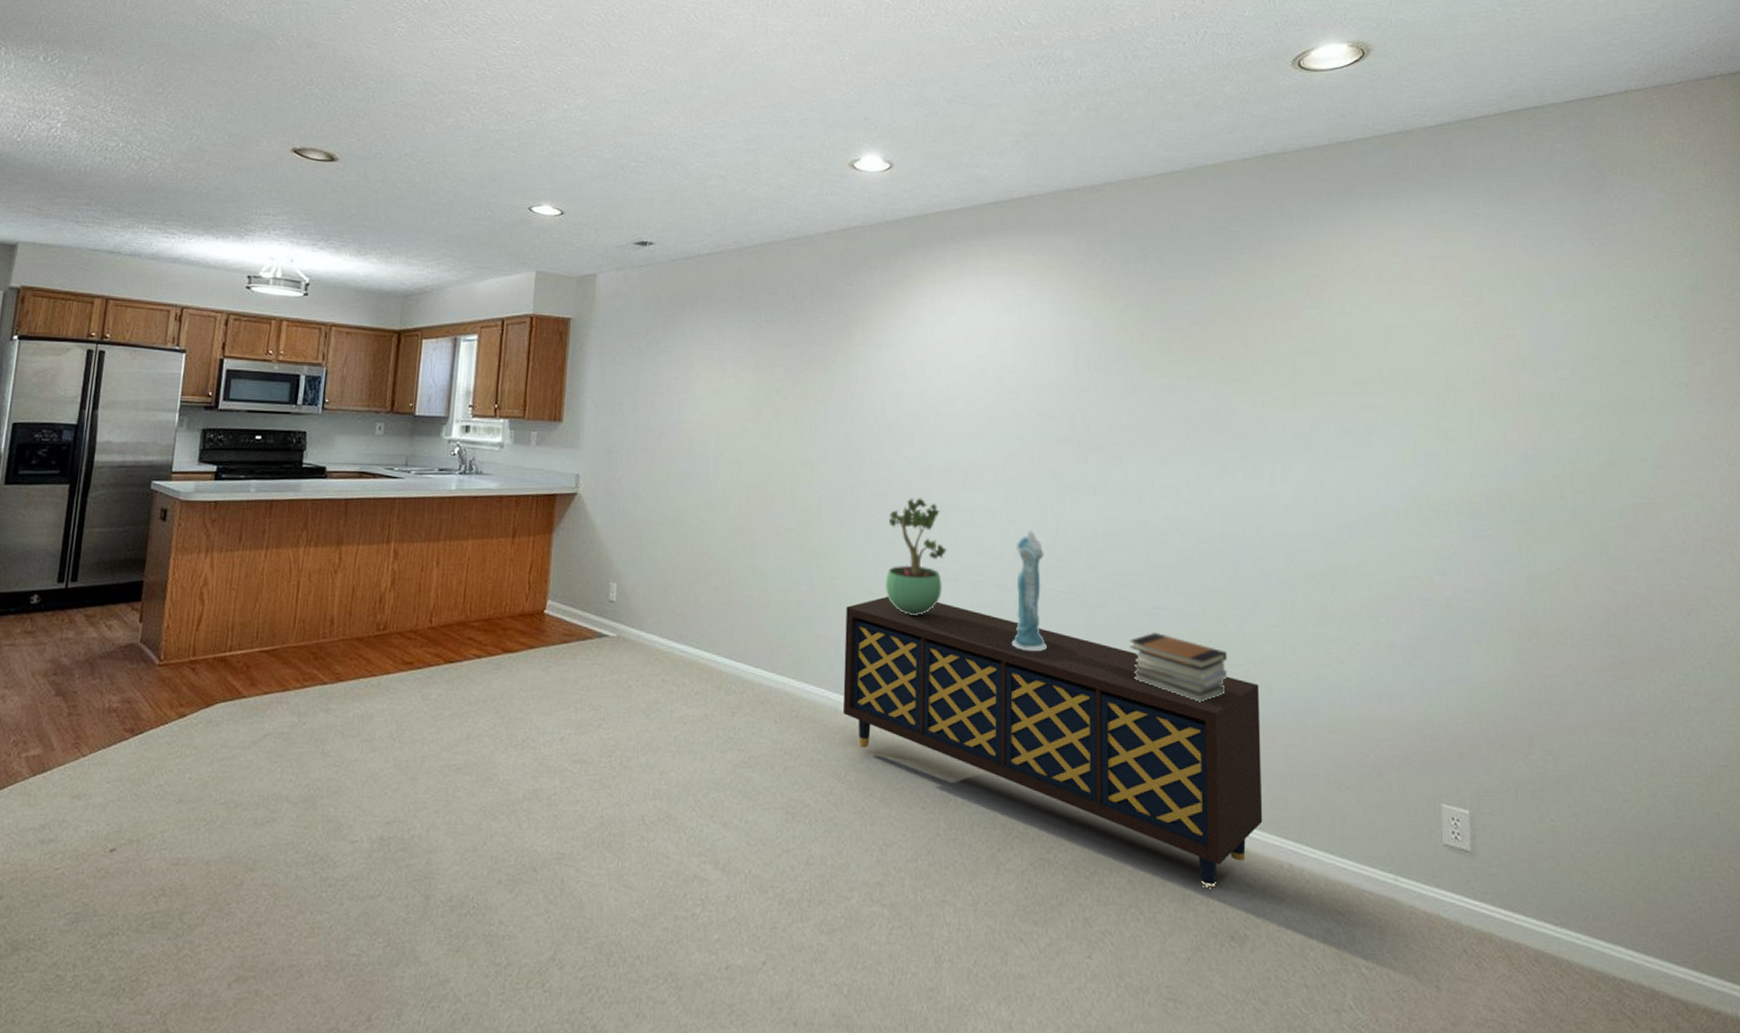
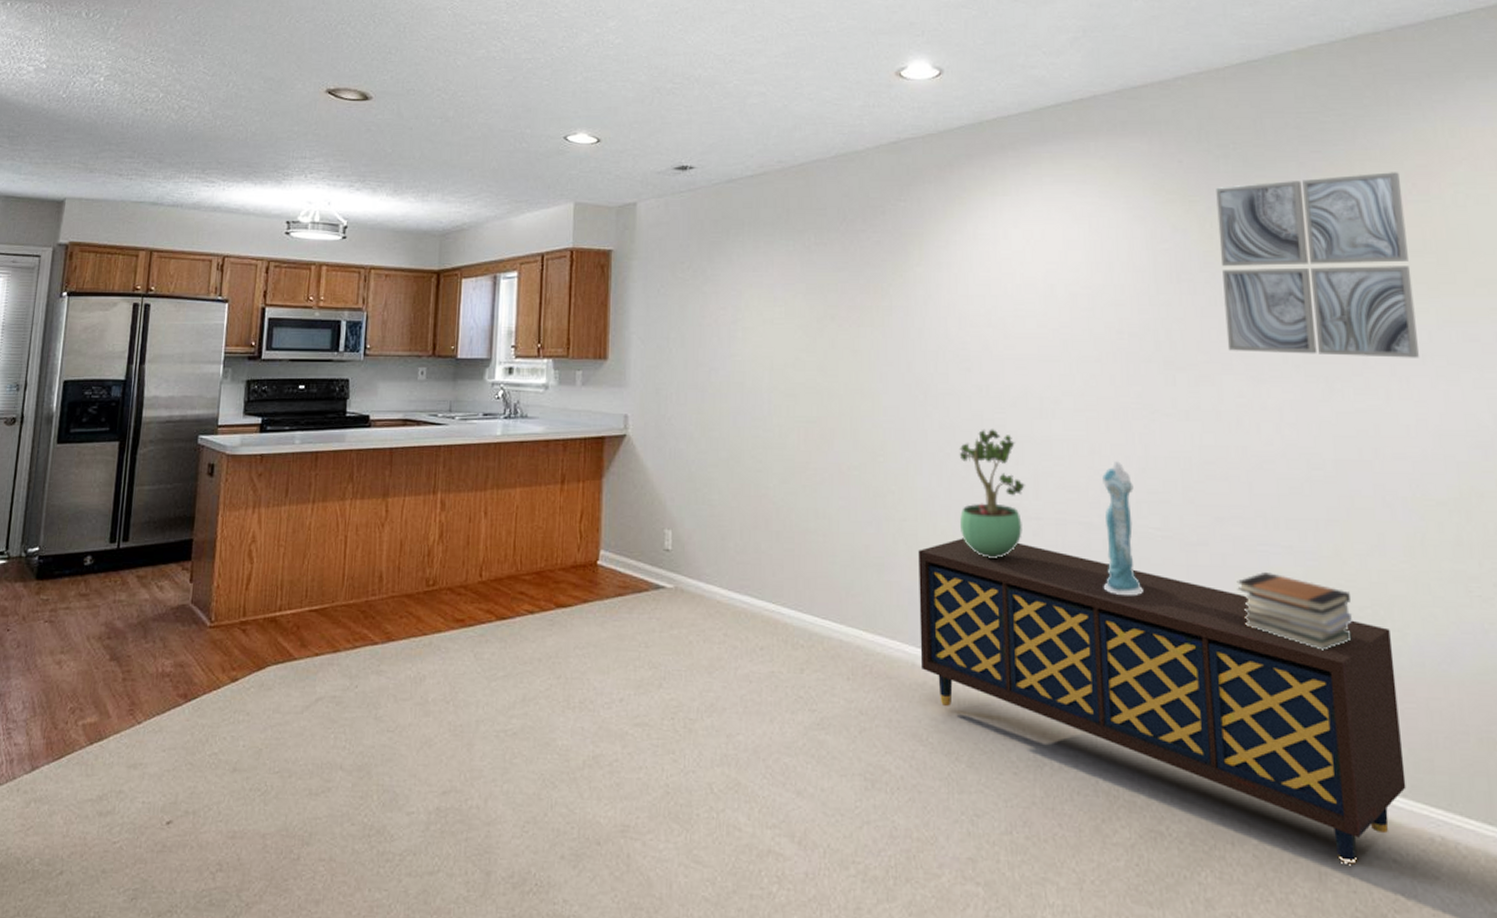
wall art: none [1134,279,1302,447] -> present [1216,172,1420,358]

